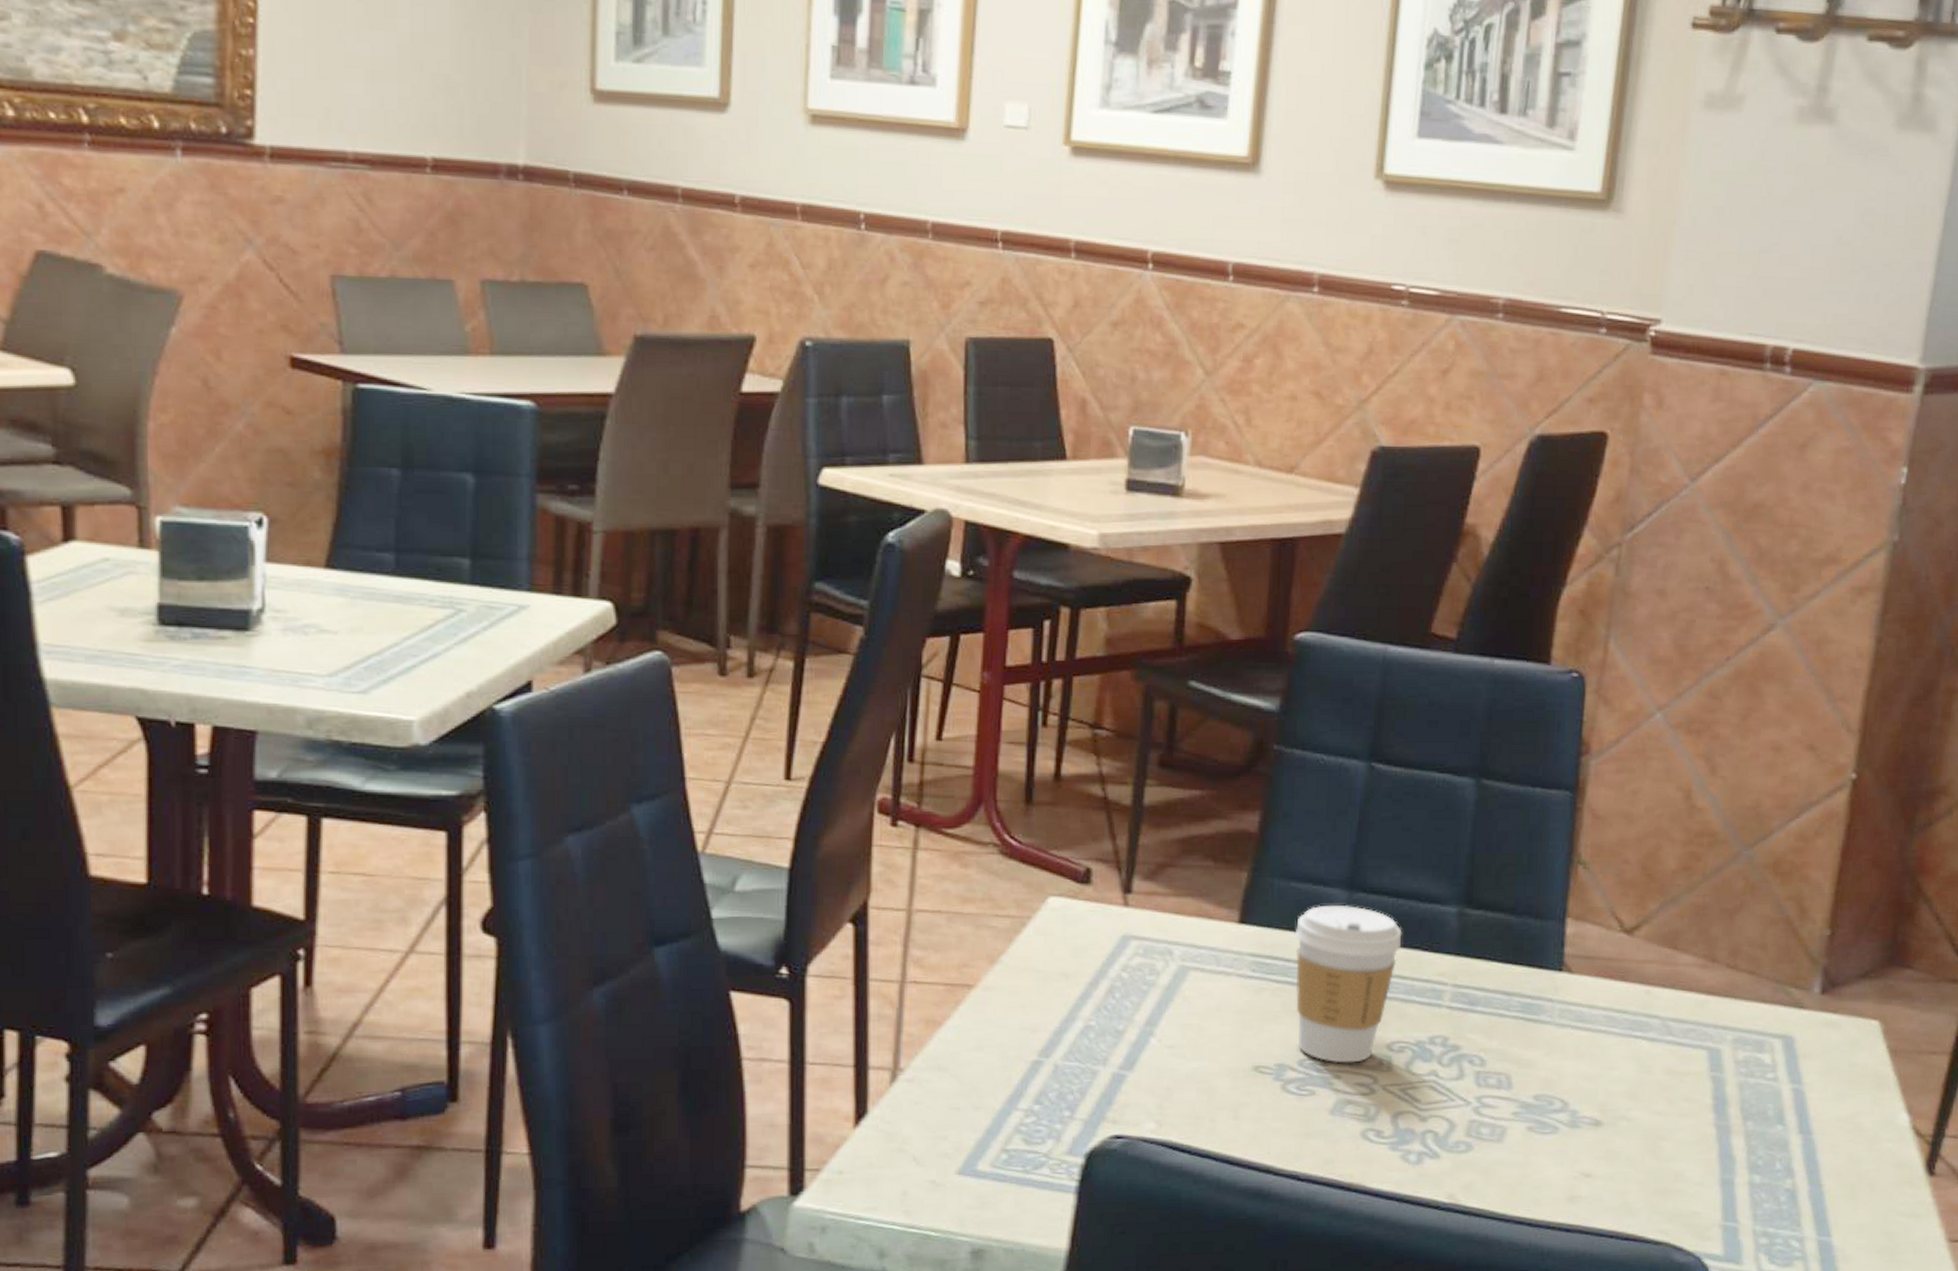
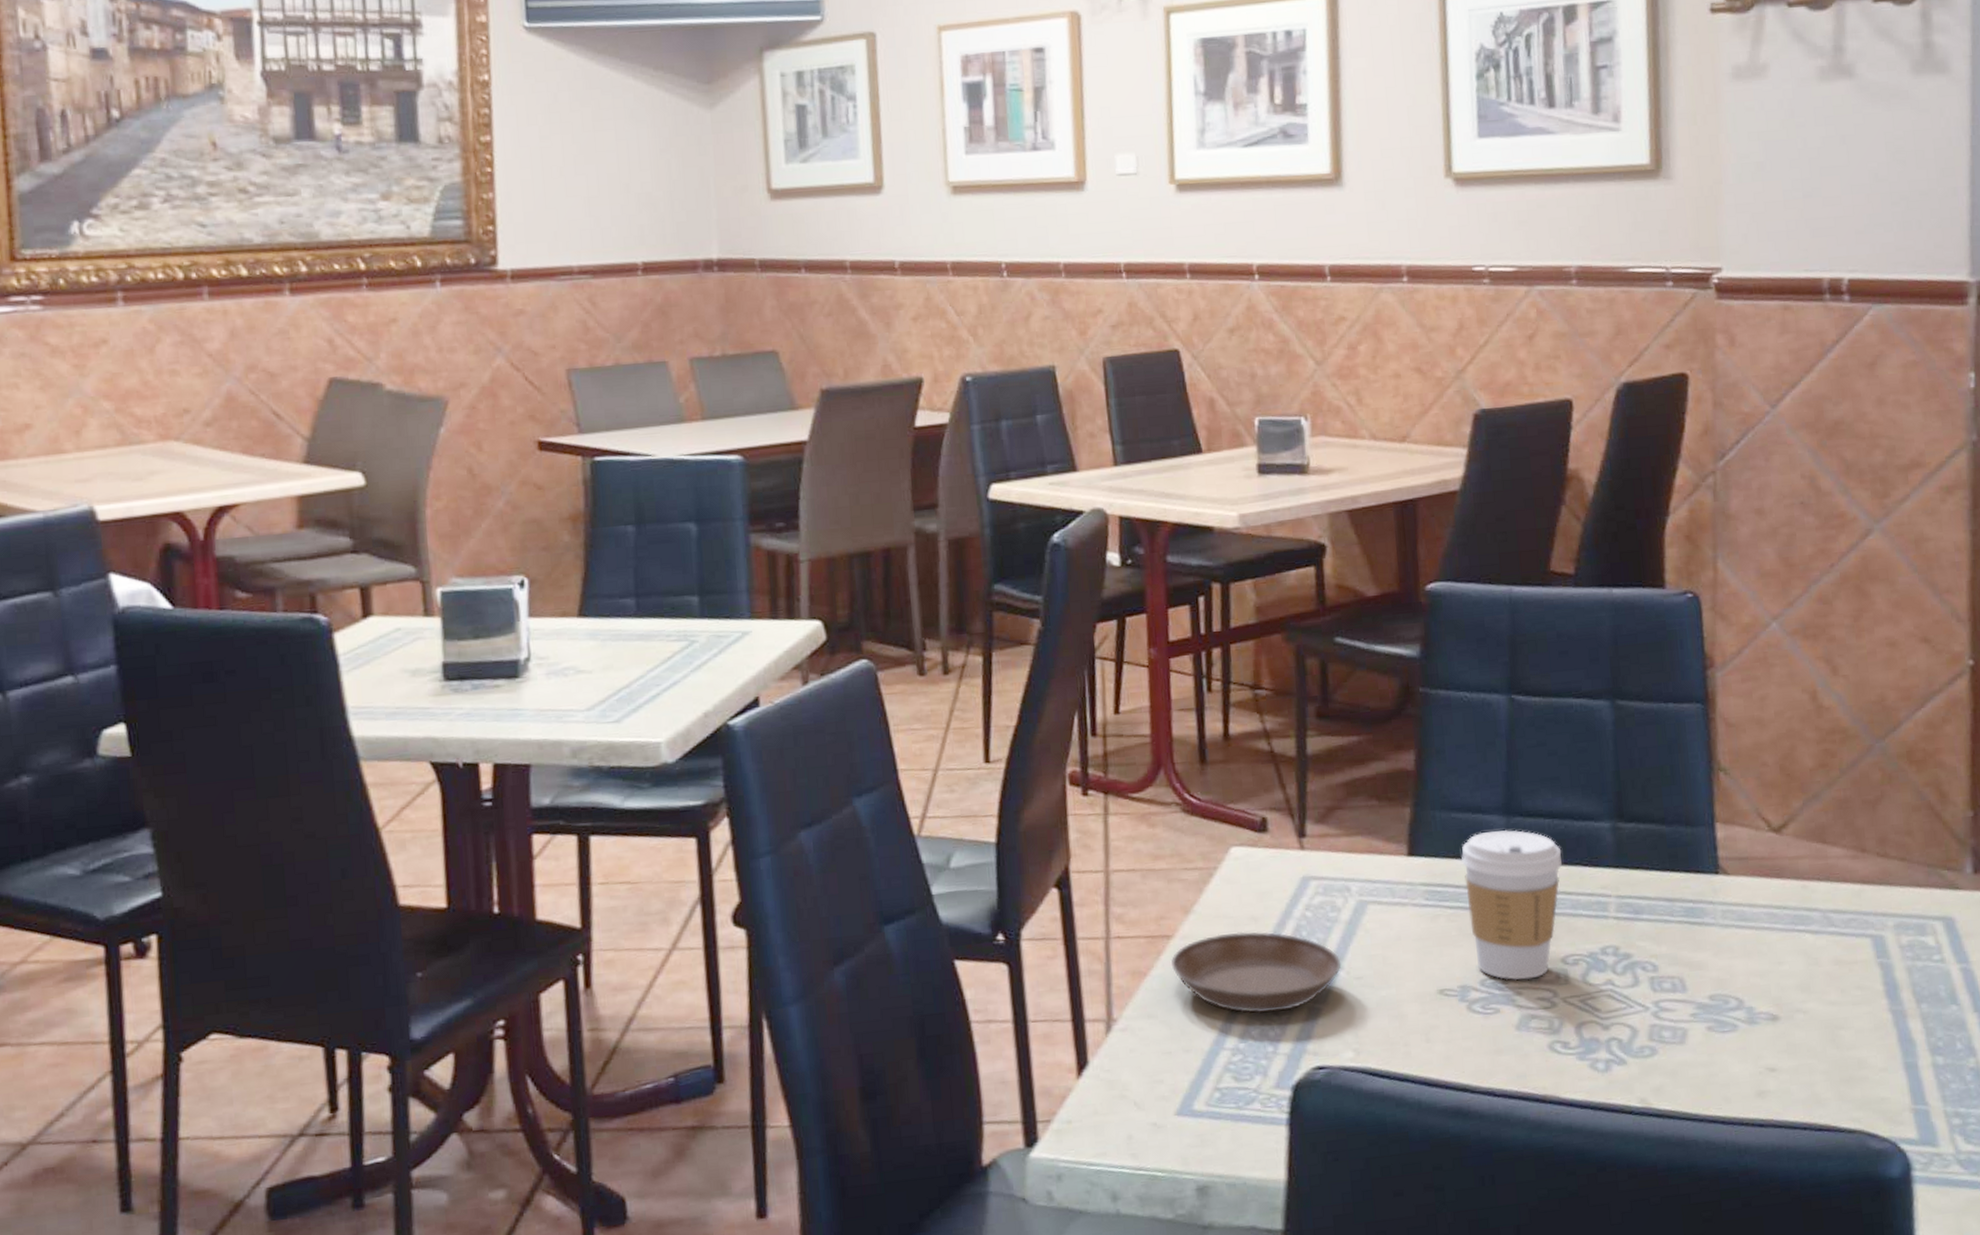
saucer: none [969,987,1154,1075] -> present [1170,931,1342,1014]

